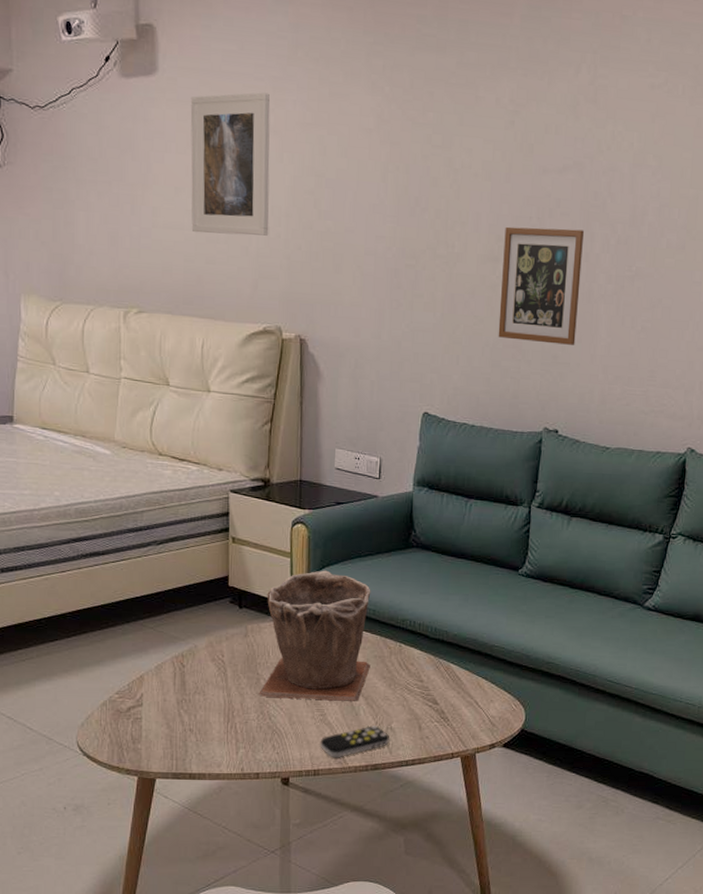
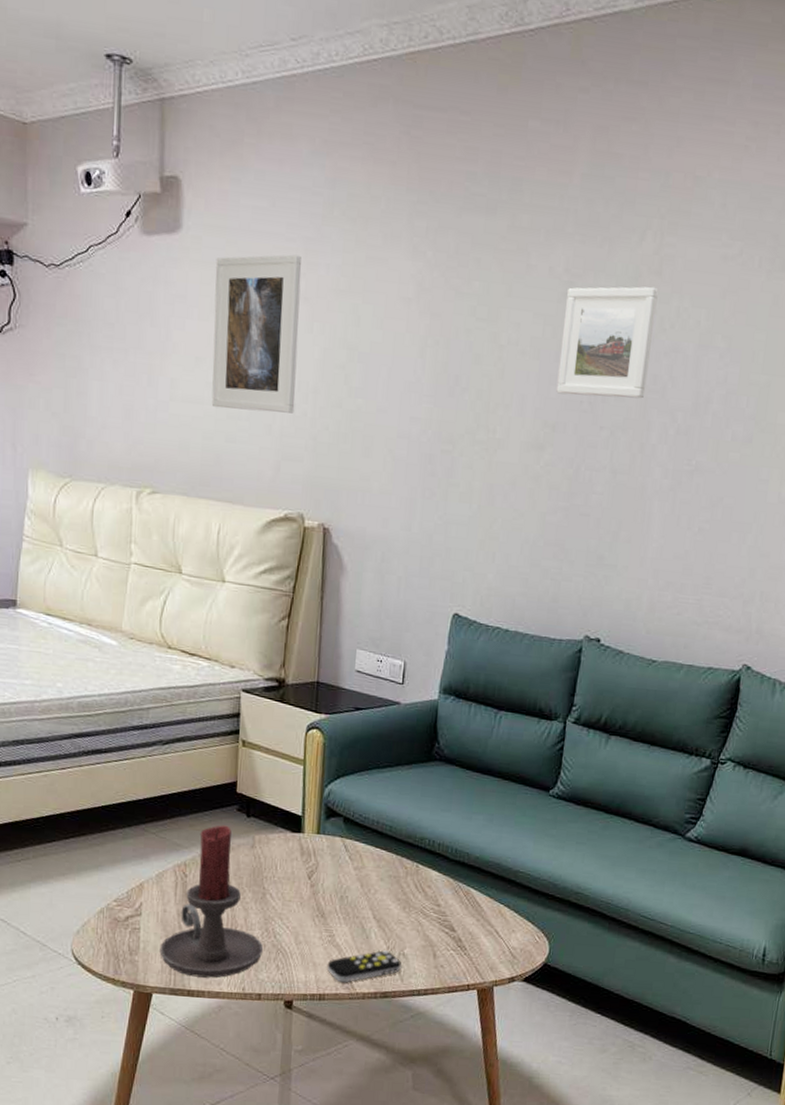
candle holder: none [161,617,260,761] -> present [159,825,264,978]
plant pot: present [259,570,371,701] -> none [264,780,389,923]
picture frame: present [498,226,584,345] -> none [539,411,640,546]
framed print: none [507,113,595,213] -> present [556,286,659,399]

